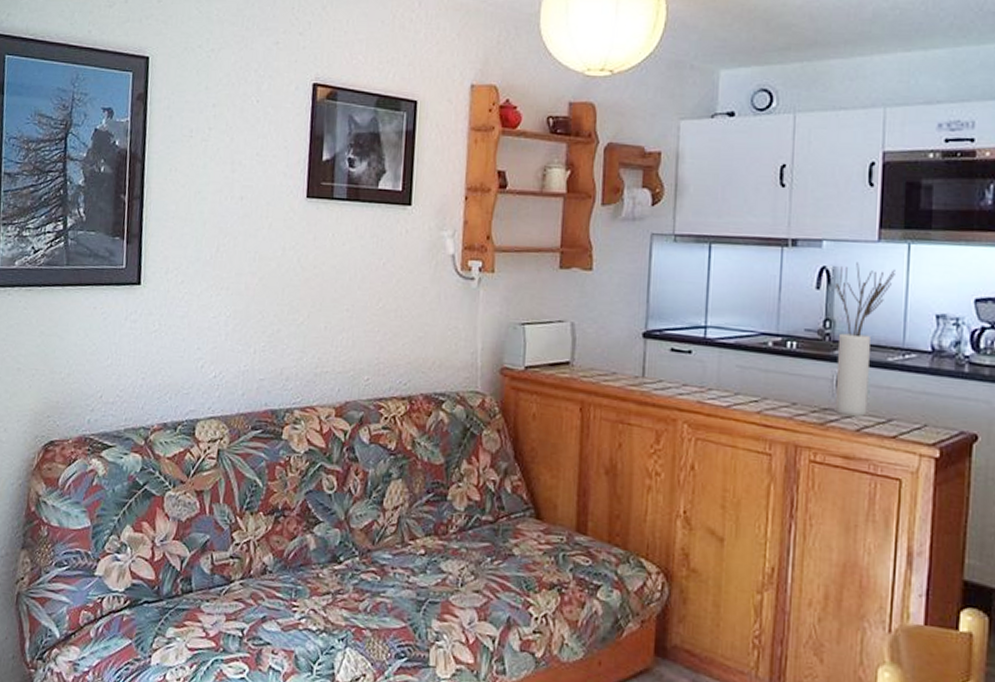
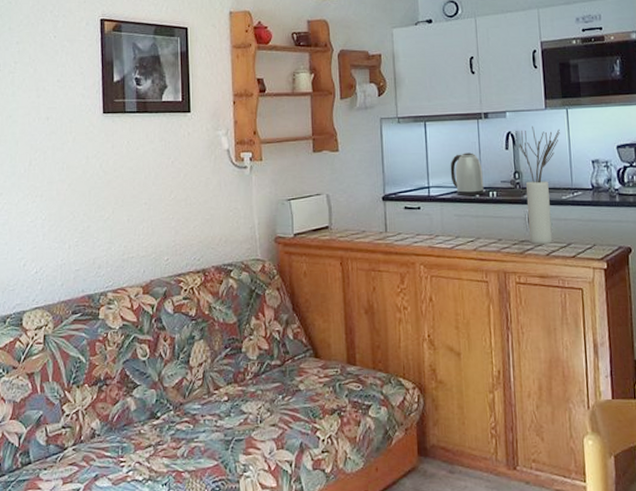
kettle: none [736,288,782,344] -> present [450,152,484,196]

